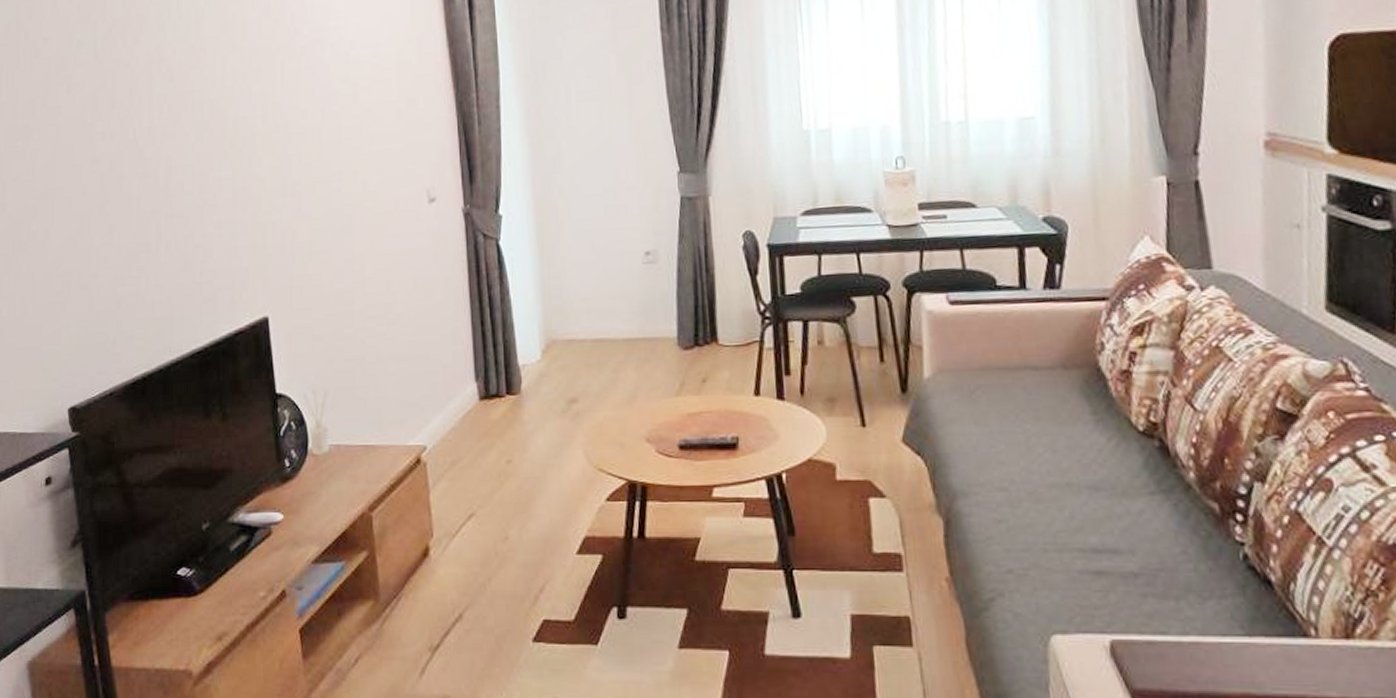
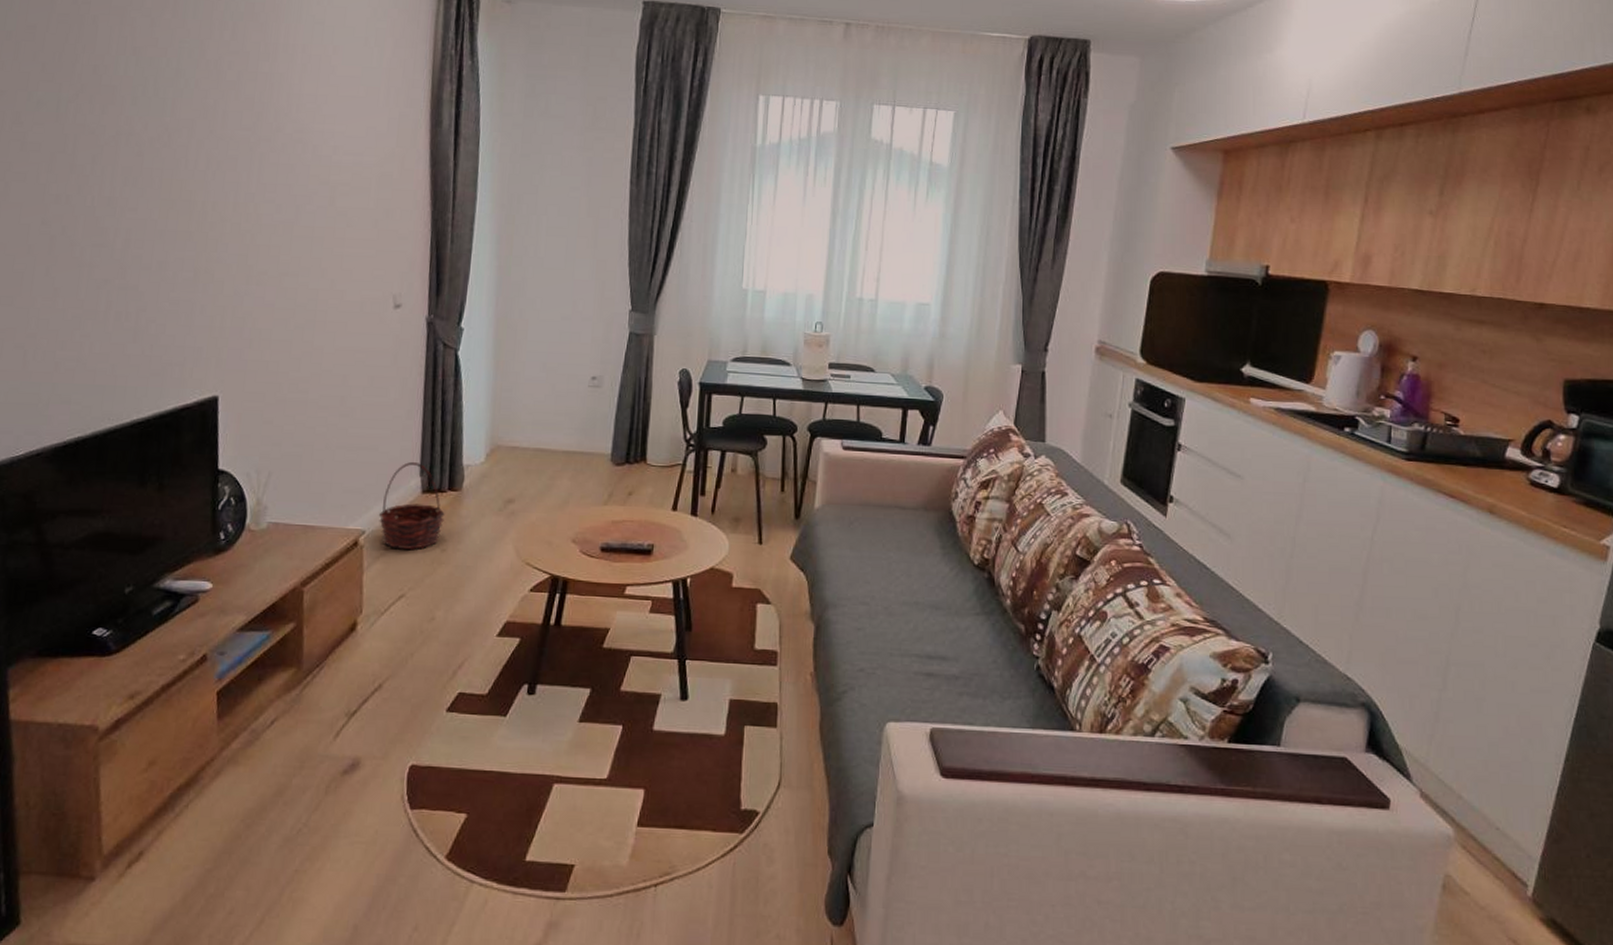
basket: none [438,367,506,463] -> present [378,462,445,549]

